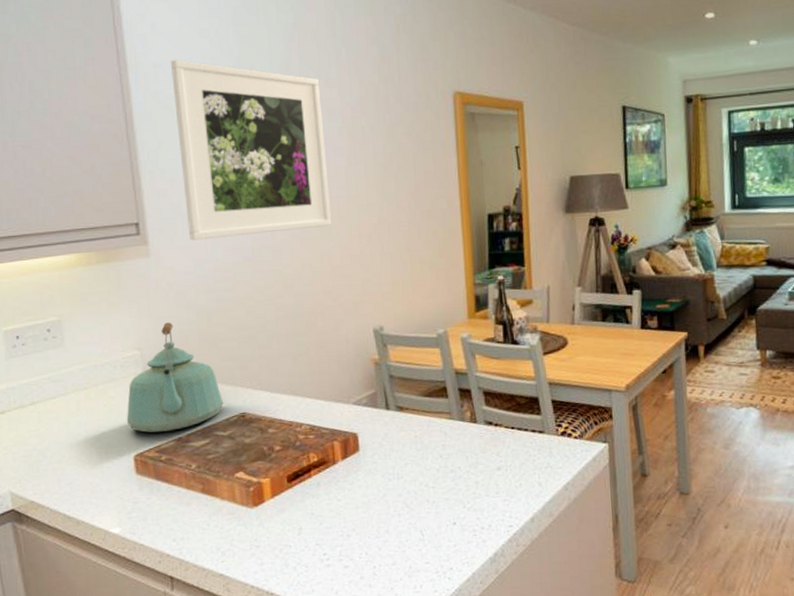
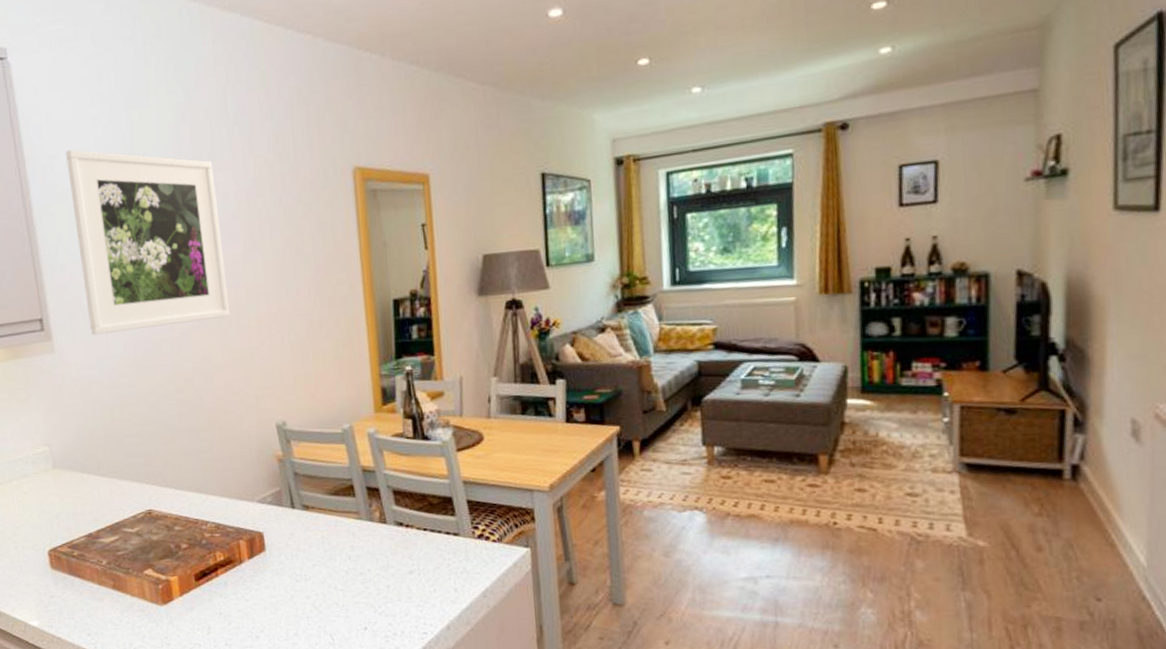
kettle: present [126,322,223,433] -> none [39,418,130,529]

